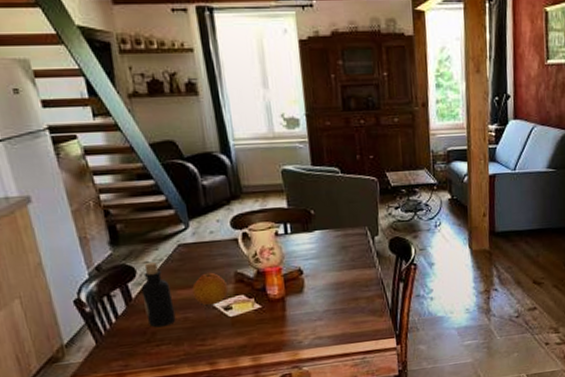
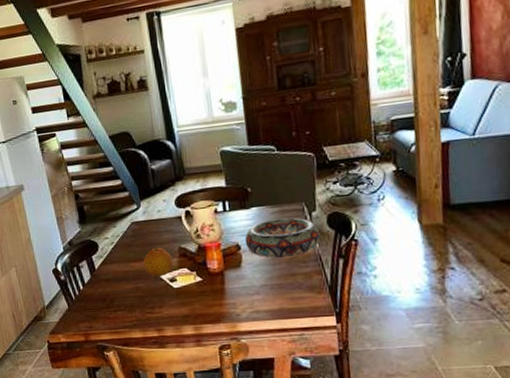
bottle: present [141,262,176,328] -> none [102,238,130,295]
decorative bowl: none [307,241,383,283] -> present [244,217,321,259]

